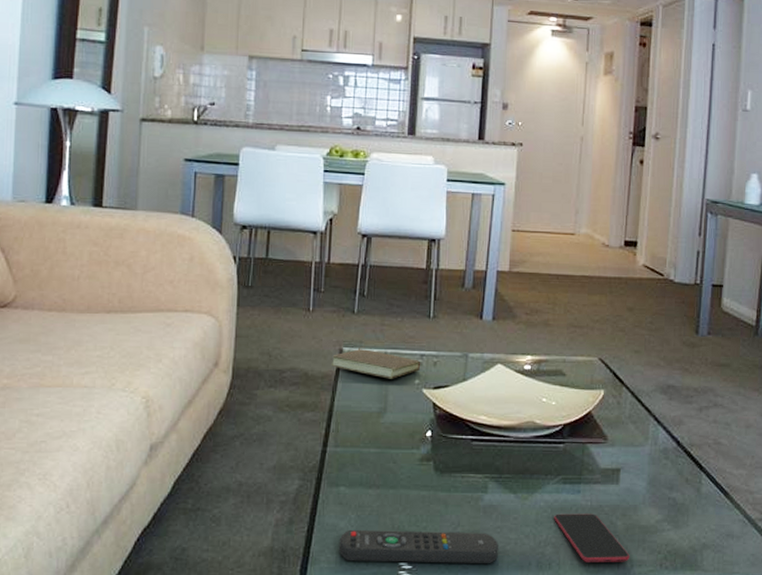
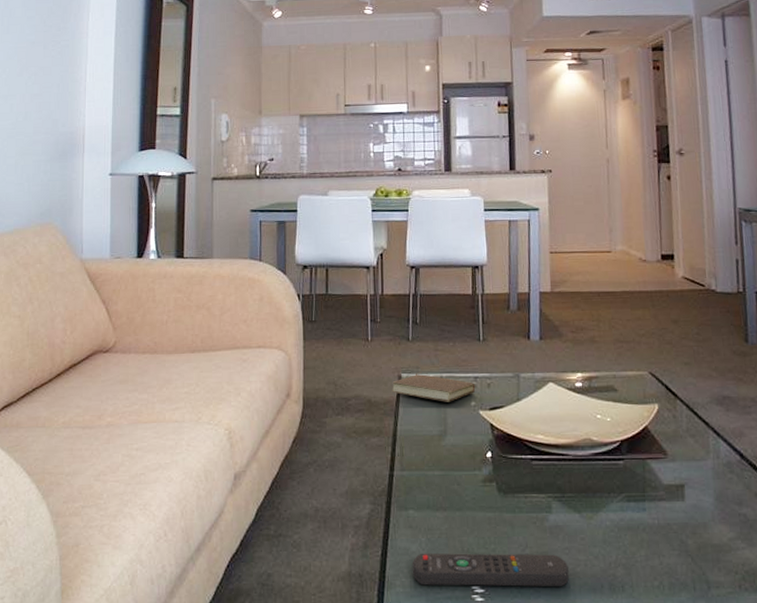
smartphone: present [554,513,630,562] -> none [622,532,706,584]

